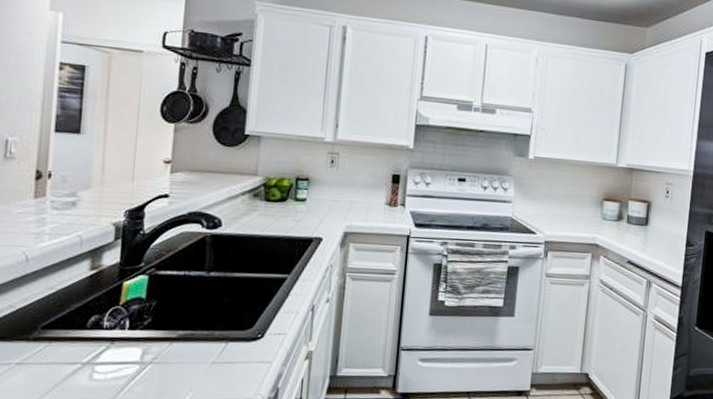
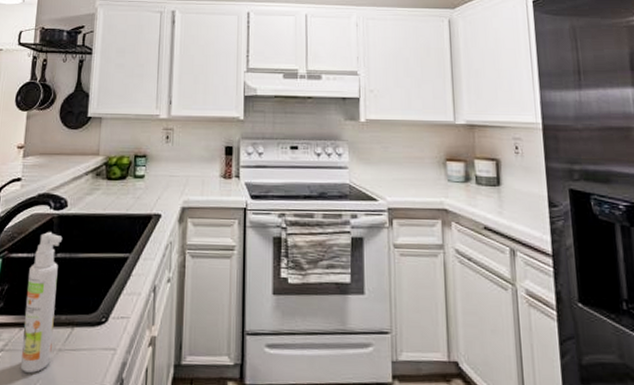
spray bottle: none [171,250,217,383] -> present [20,231,63,373]

